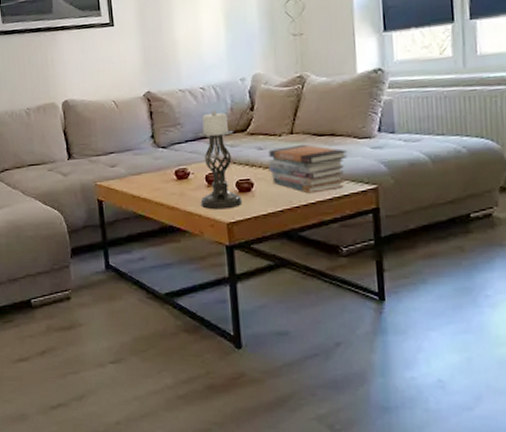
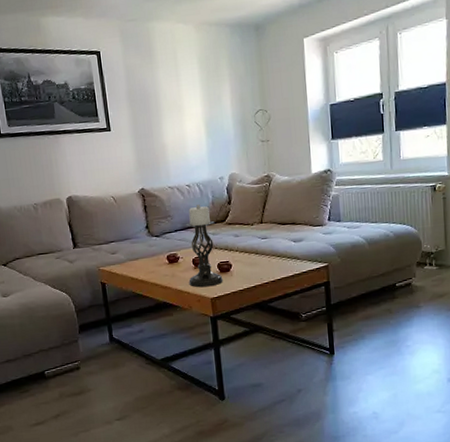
book stack: present [268,144,348,194] -> none [243,231,305,272]

